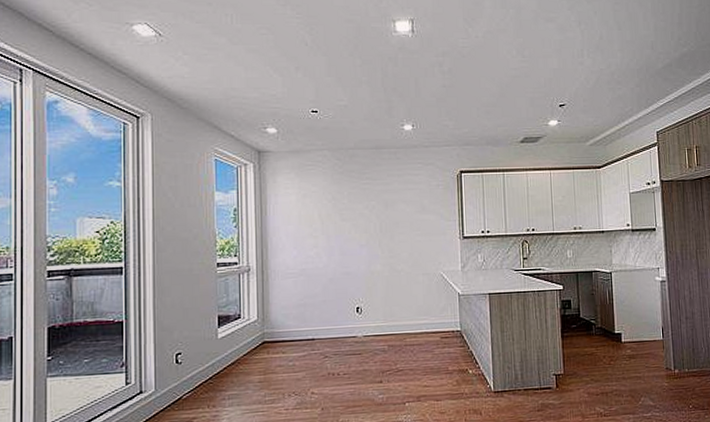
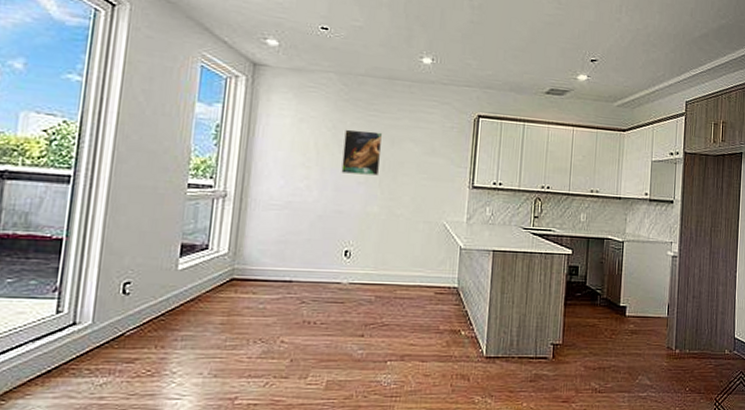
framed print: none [343,198,378,238] -> present [341,129,383,176]

